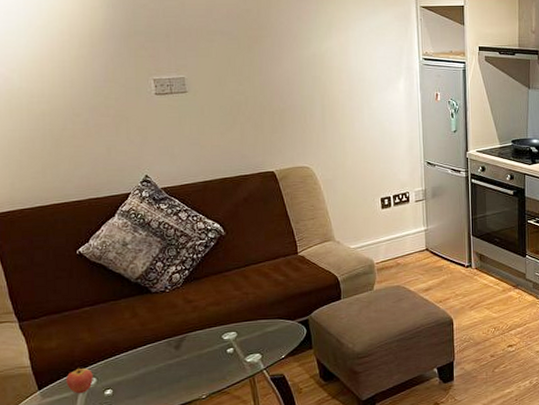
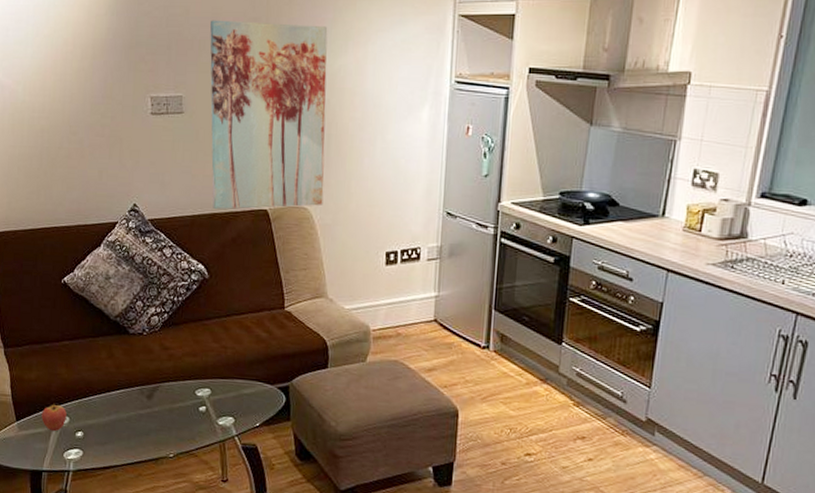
wall art: none [206,11,323,175] -> present [210,20,328,210]

